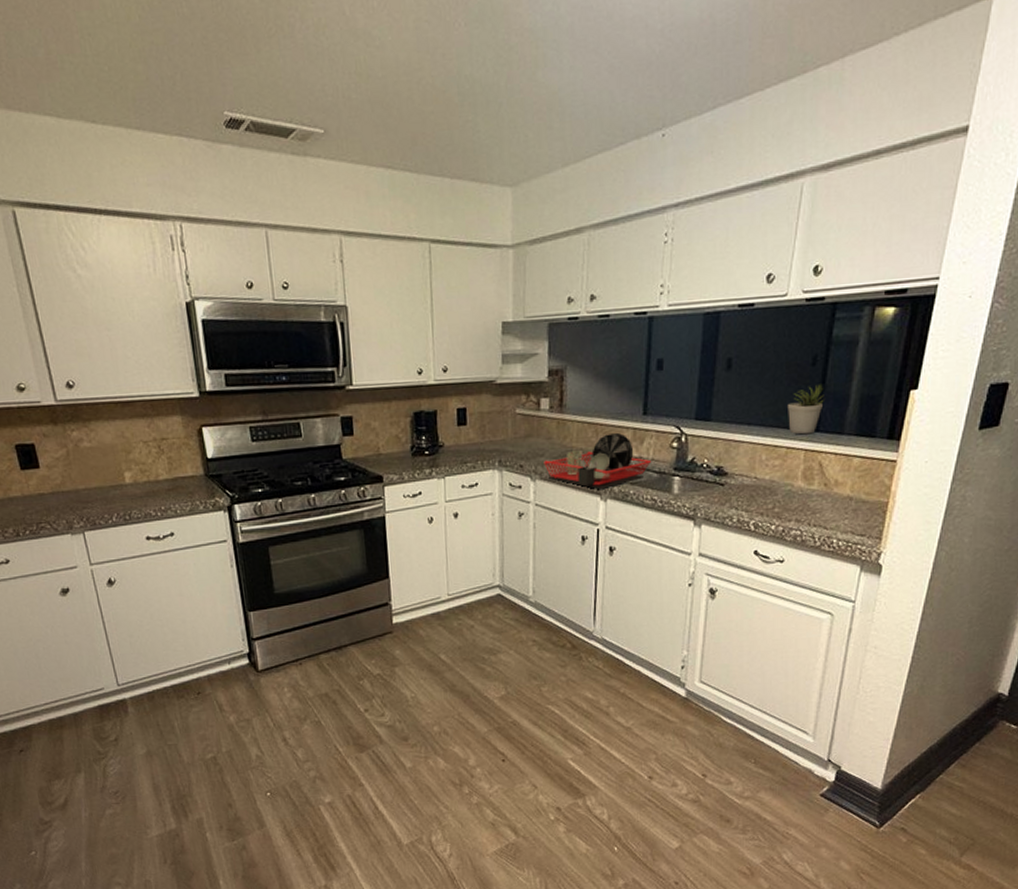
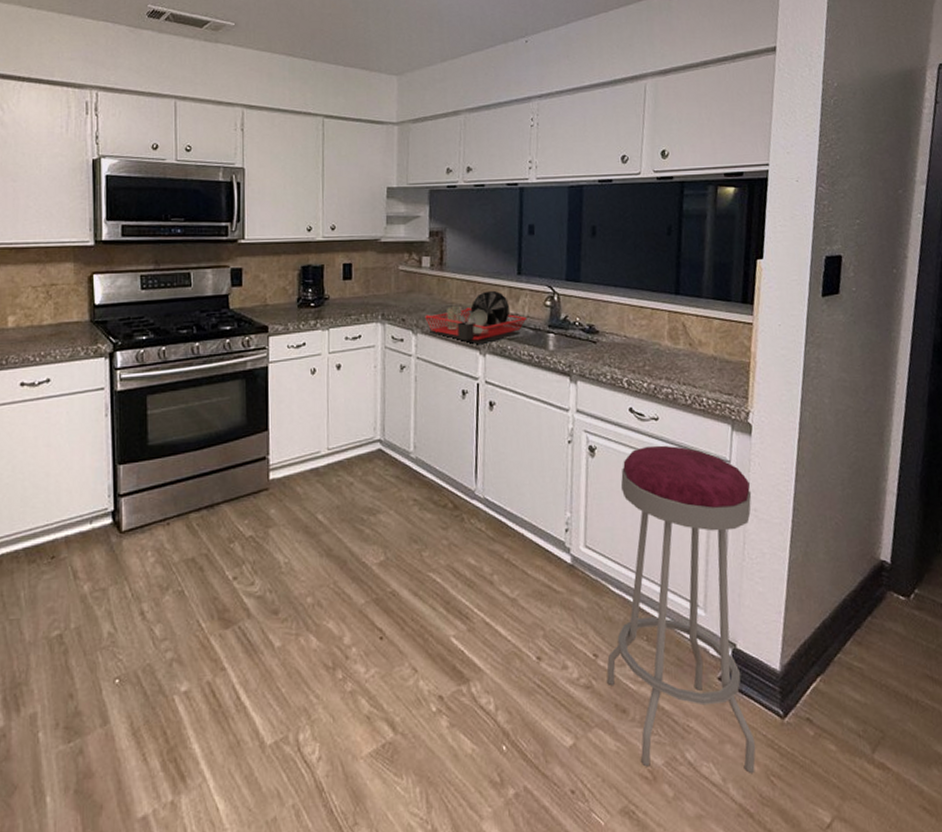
bar stool: none [714,586,874,871] -> present [606,445,756,773]
potted plant: present [788,384,824,435] -> none [649,251,681,297]

